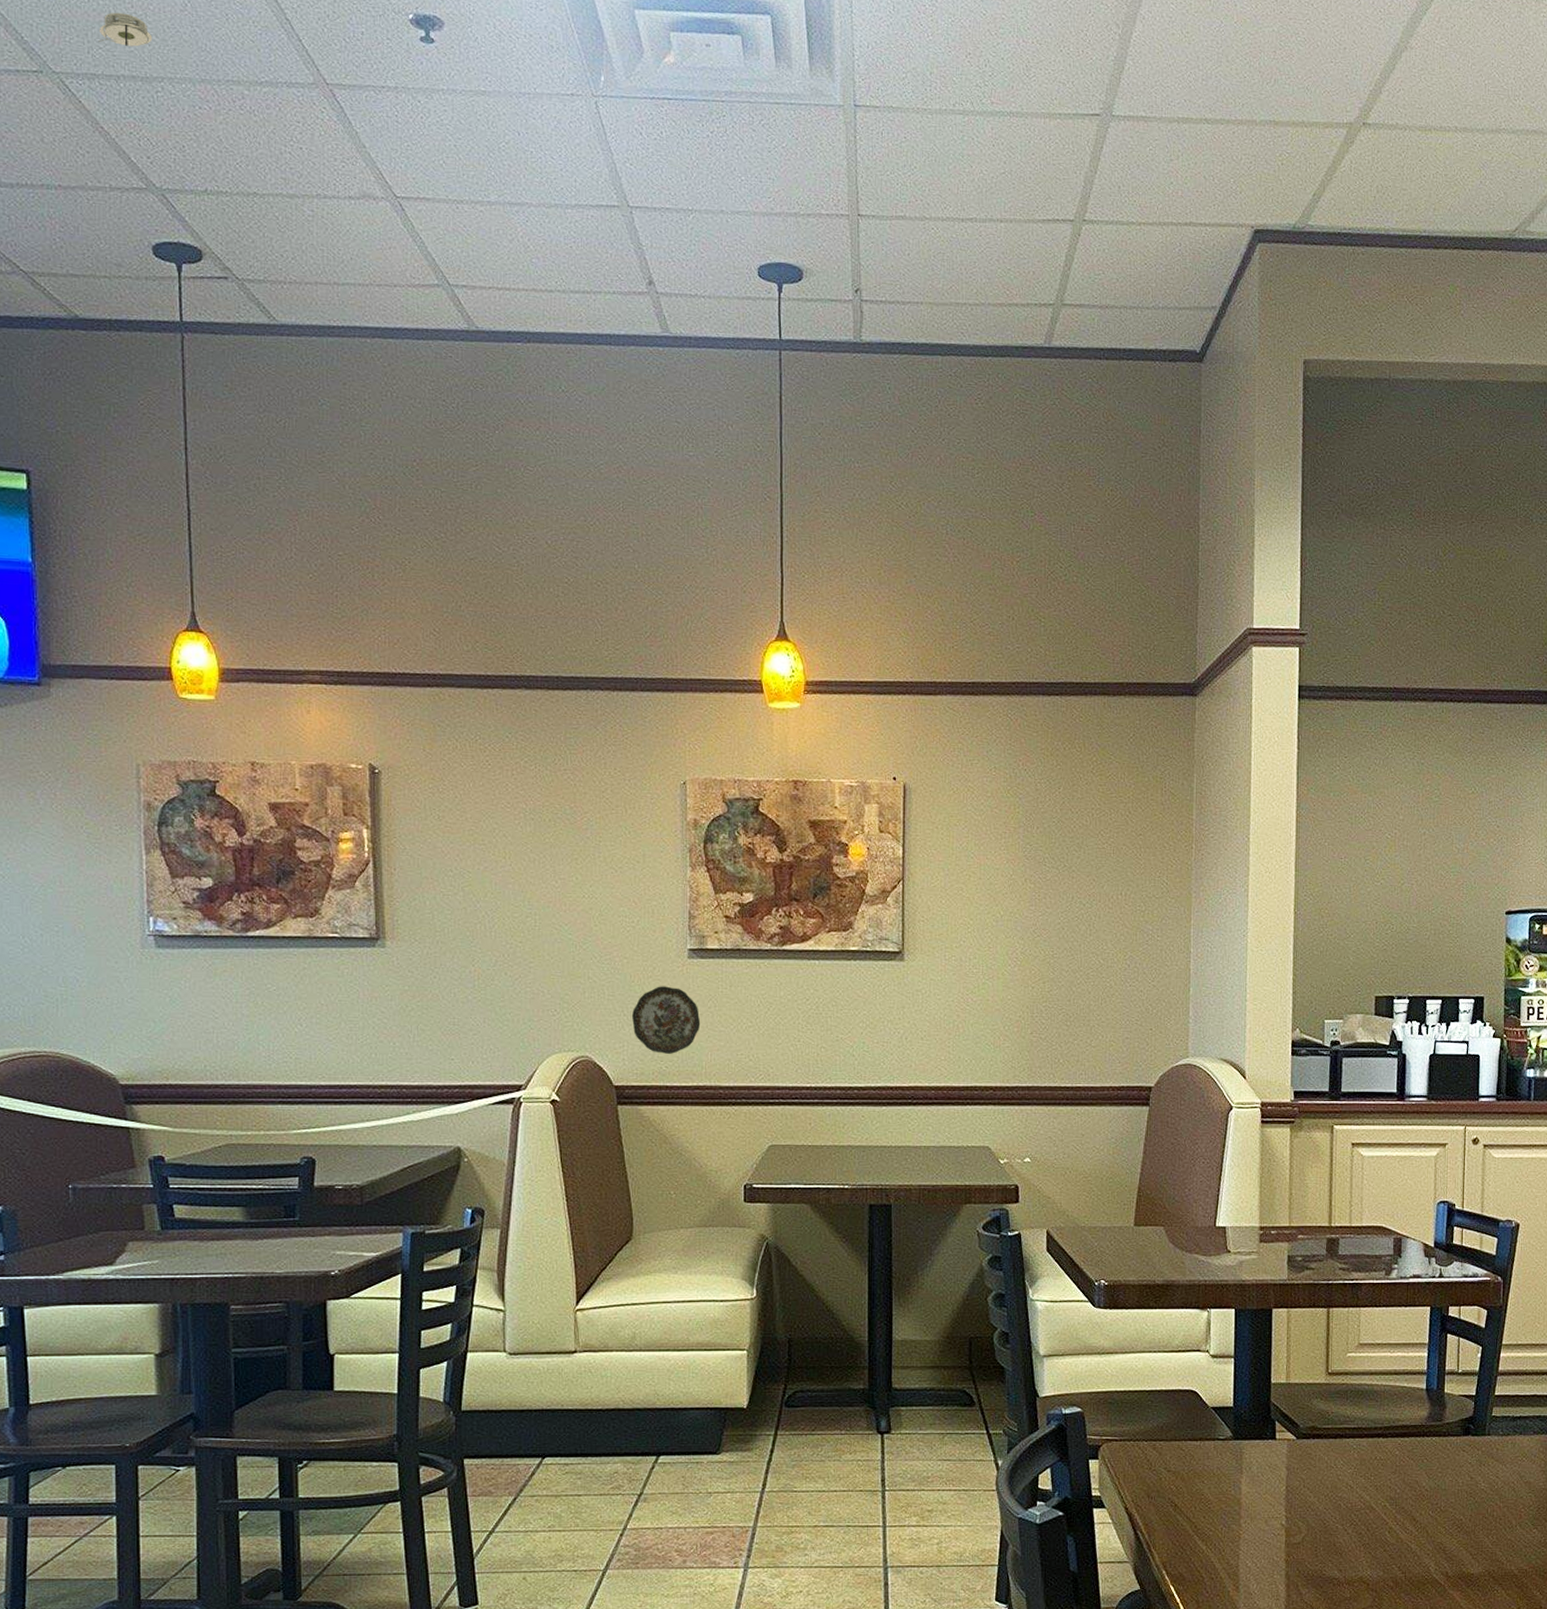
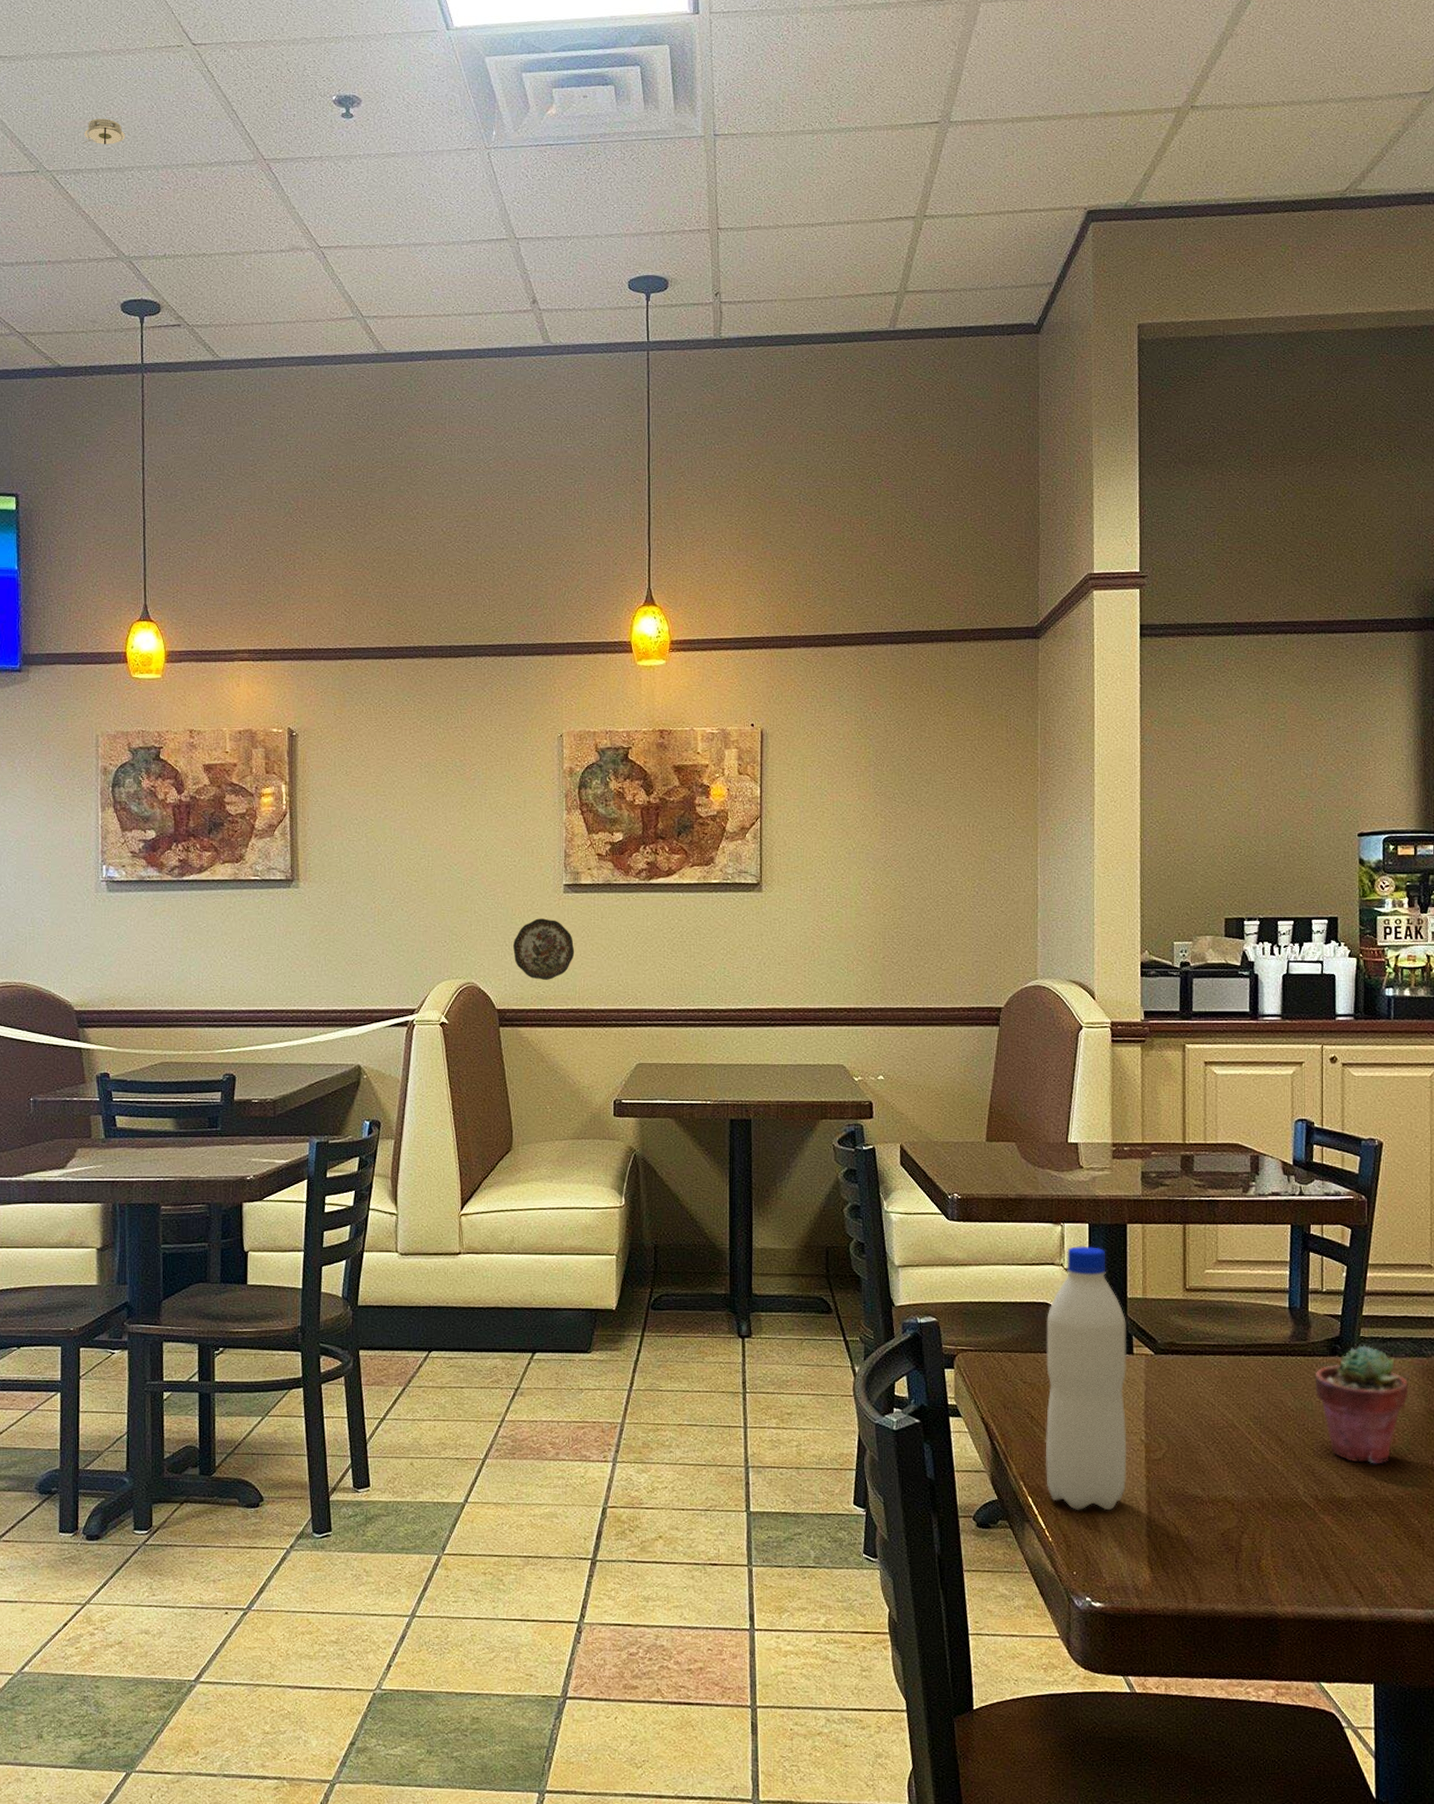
water bottle: none [1187,1331,1270,1597] -> present [1045,1245,1127,1511]
potted succulent: none [1448,1424,1535,1540] -> present [1315,1345,1409,1464]

